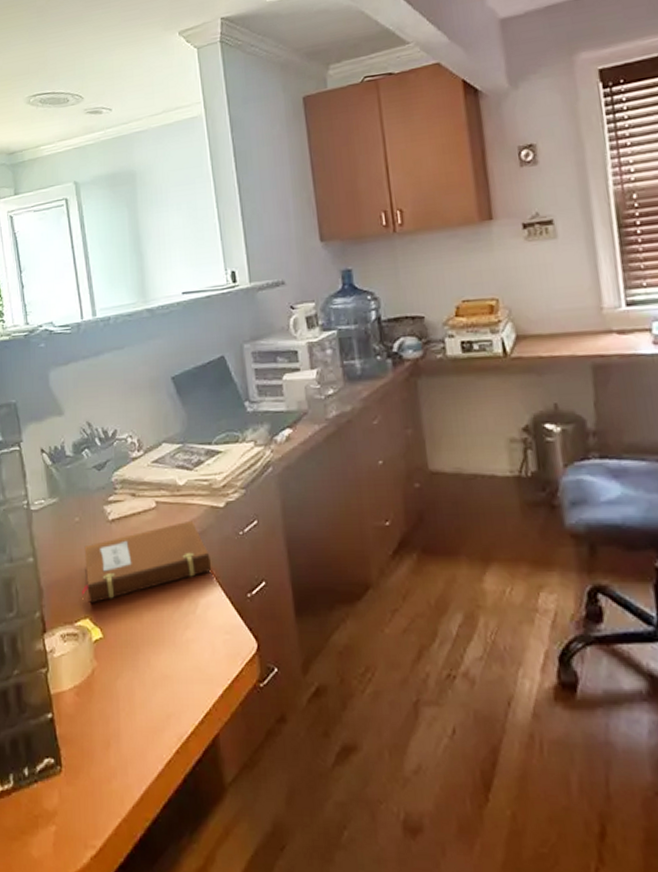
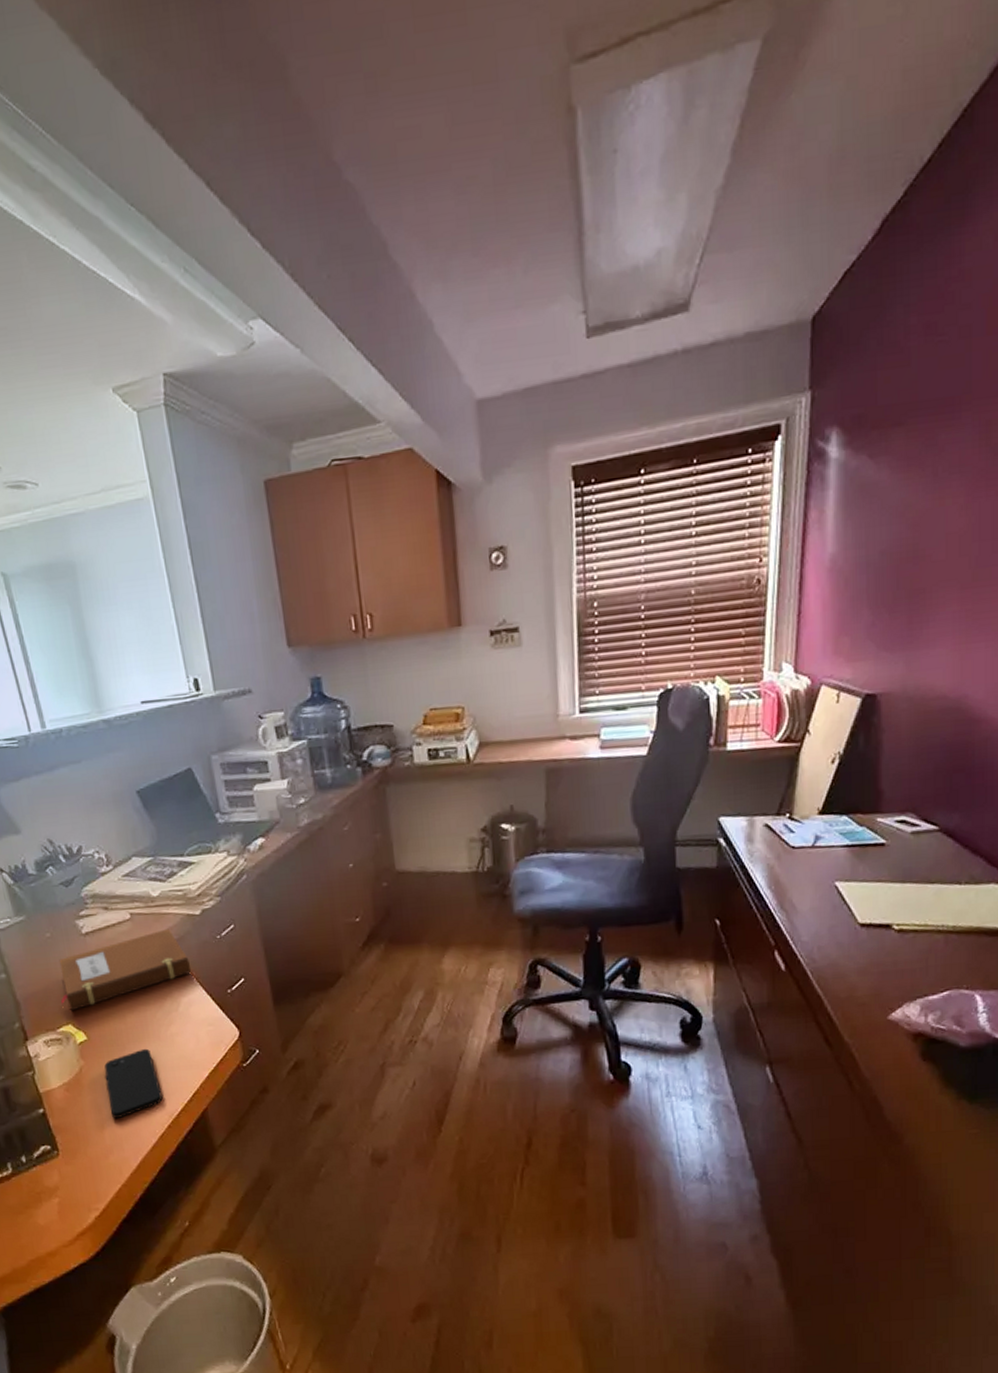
smartphone: none [116,654,173,734] -> present [104,1048,163,1118]

